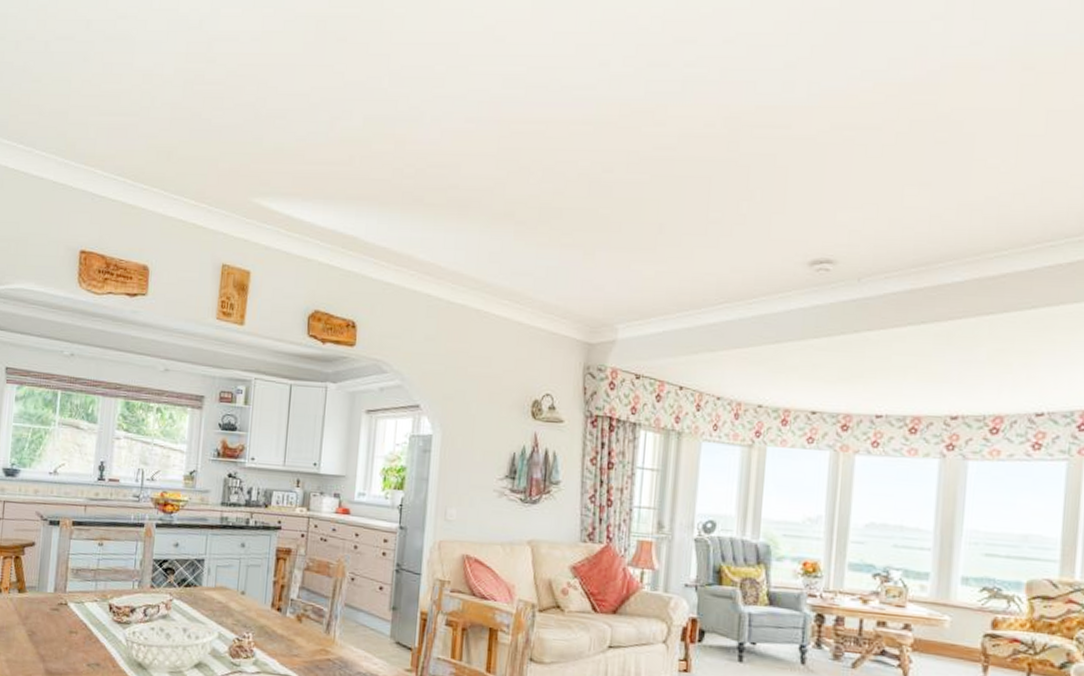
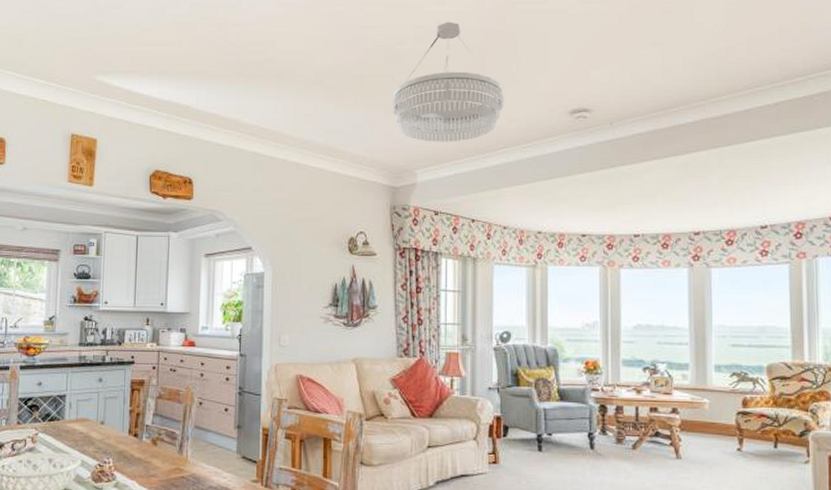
chandelier: none [594,147,730,293] -> present [392,21,505,142]

